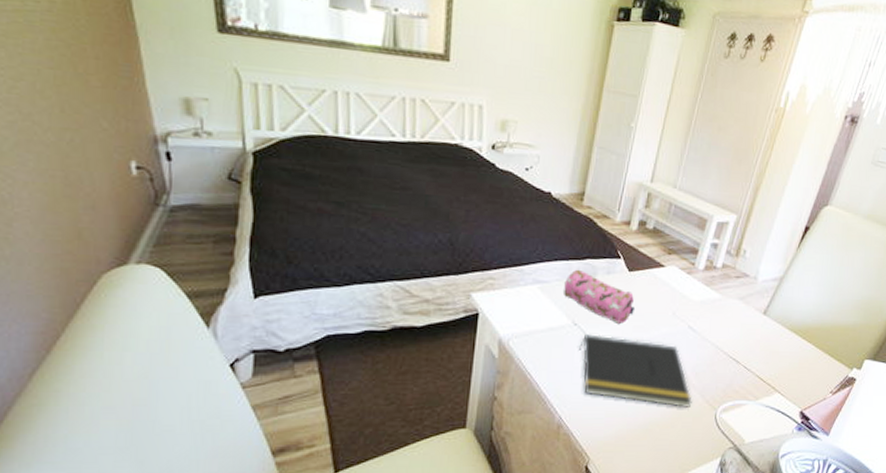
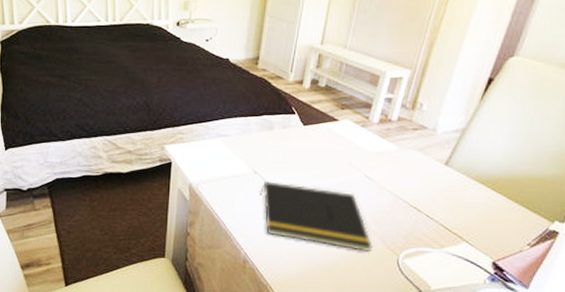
pencil case: present [564,269,634,324] -> none [244,124,310,172]

